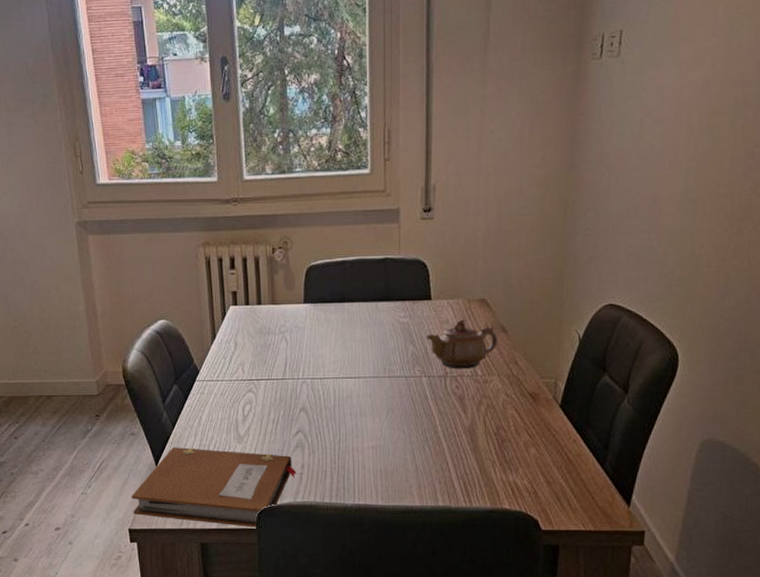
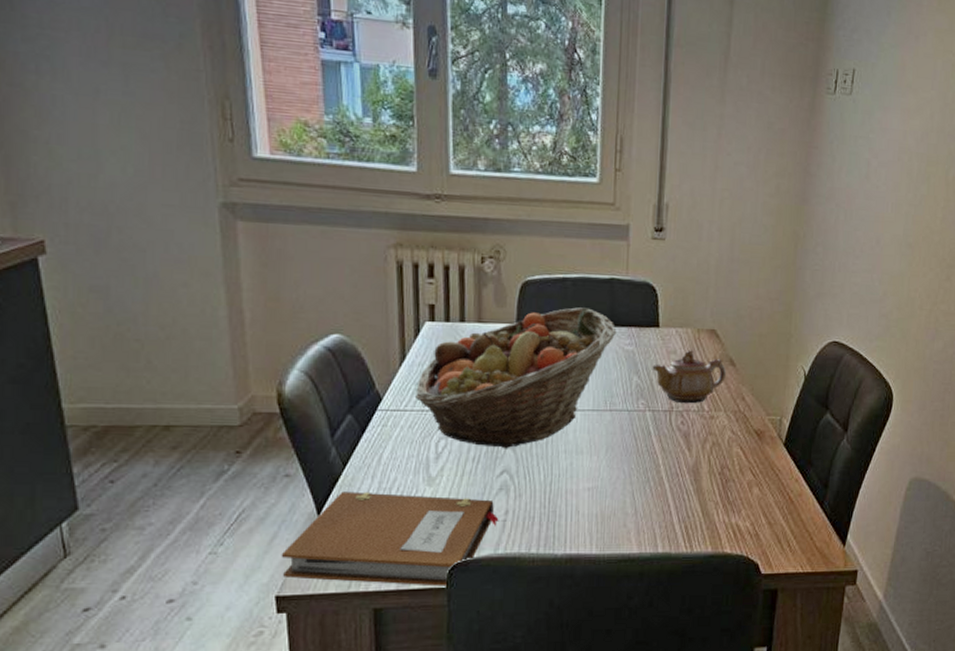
fruit basket: none [224,286,392,412] -> present [414,307,617,449]

